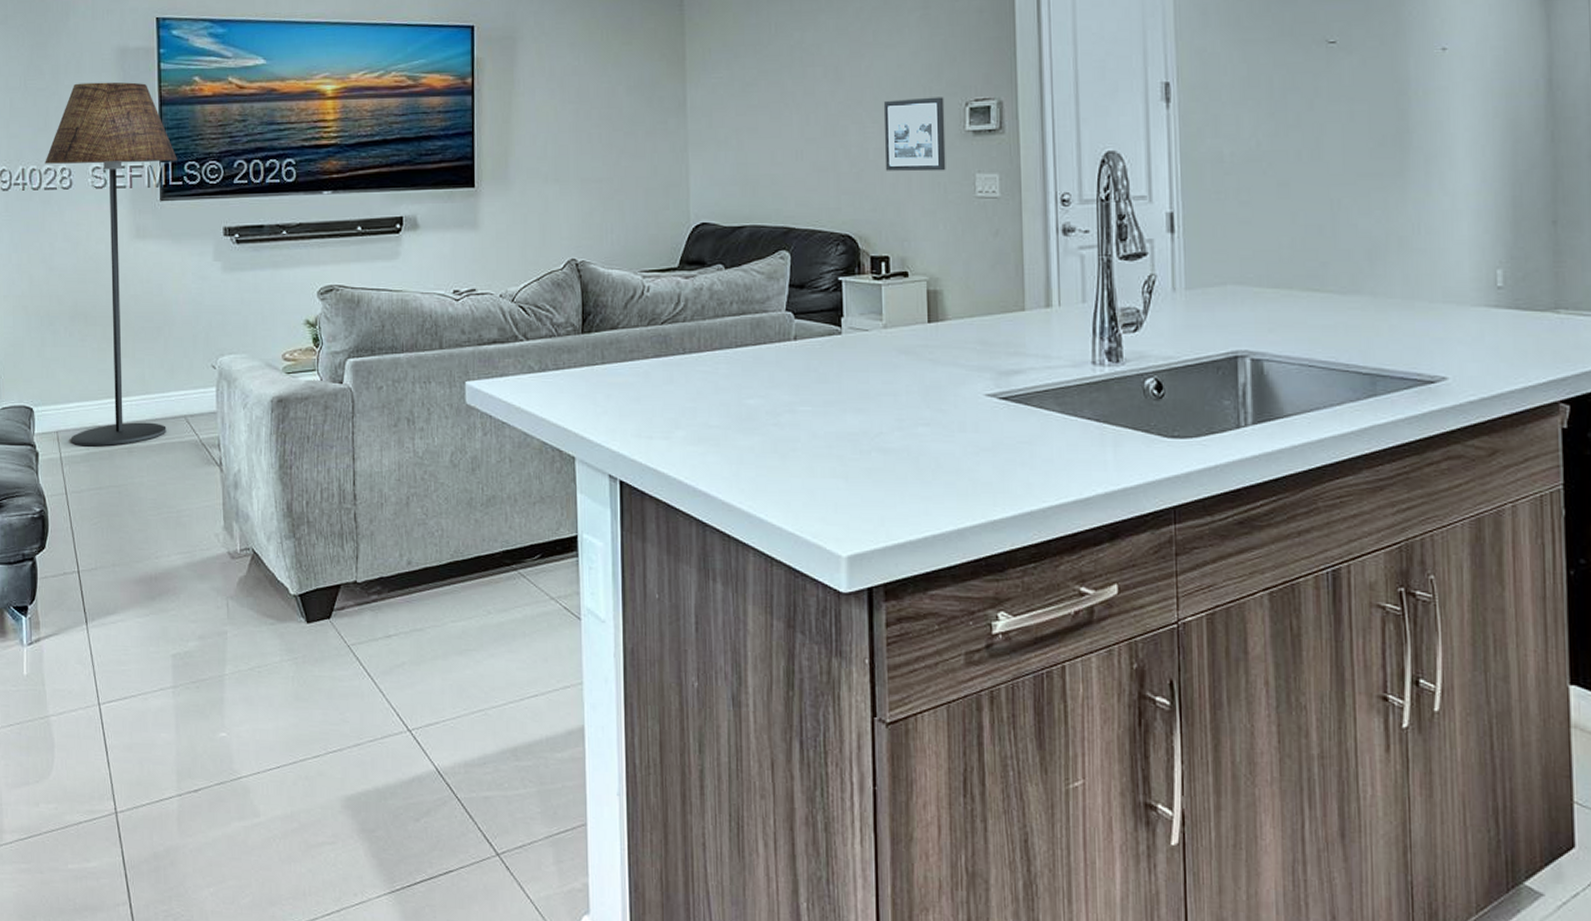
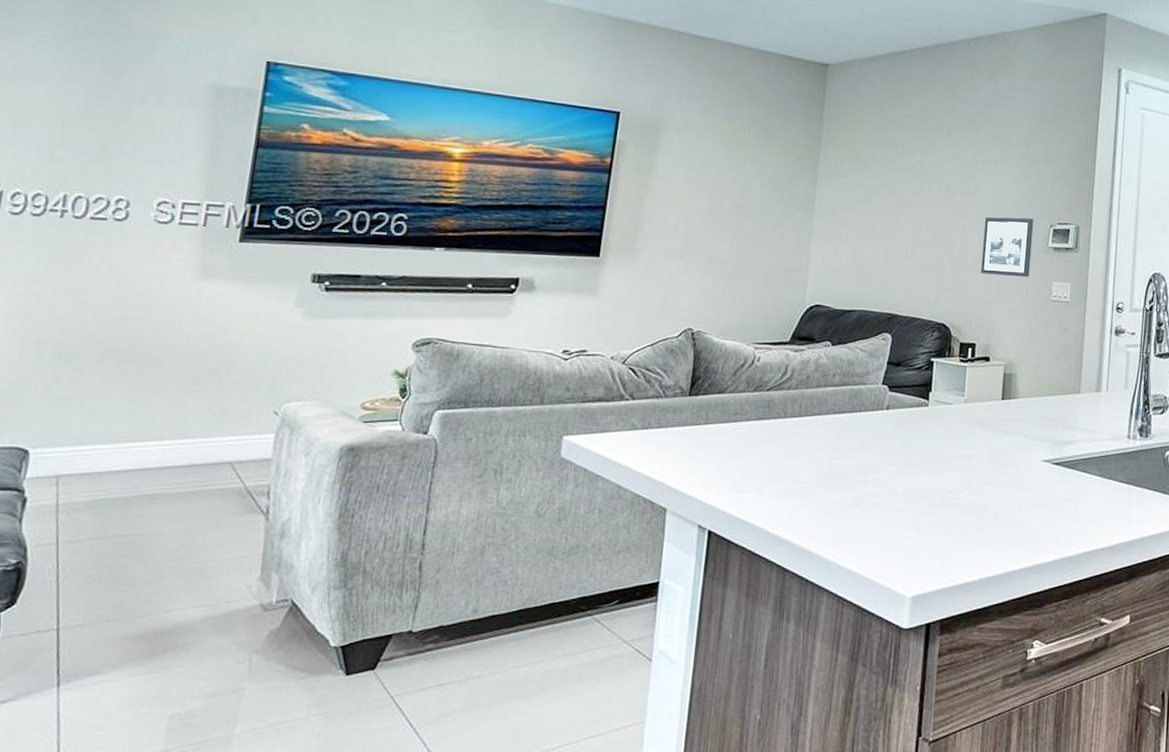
floor lamp: present [45,82,177,447] -> none [74,114,268,493]

